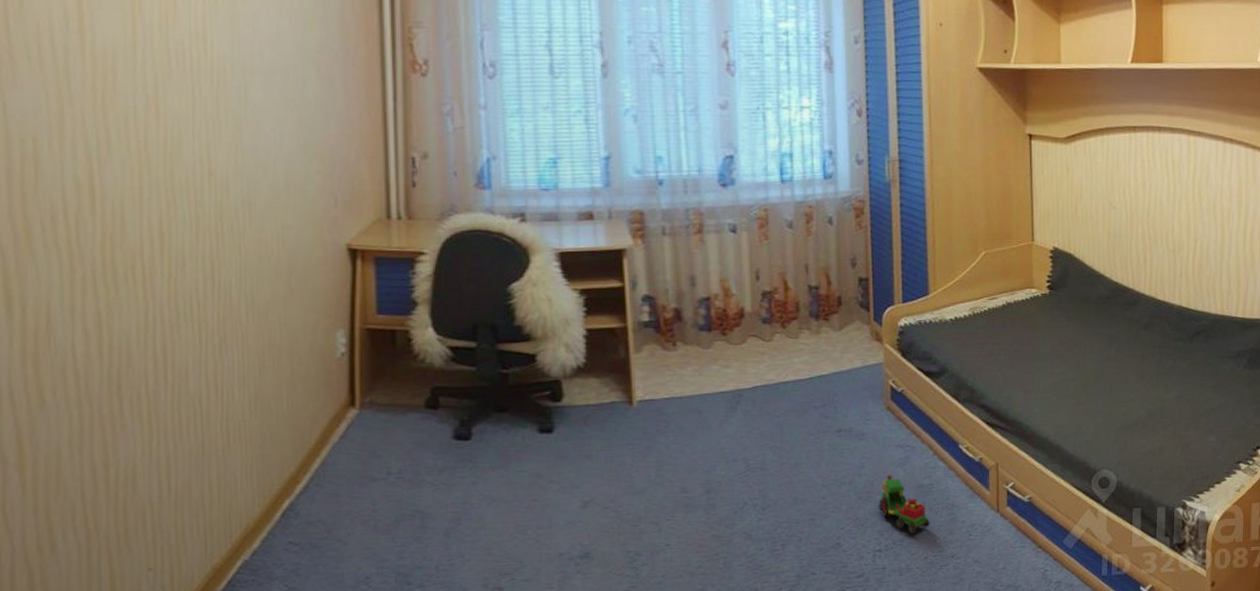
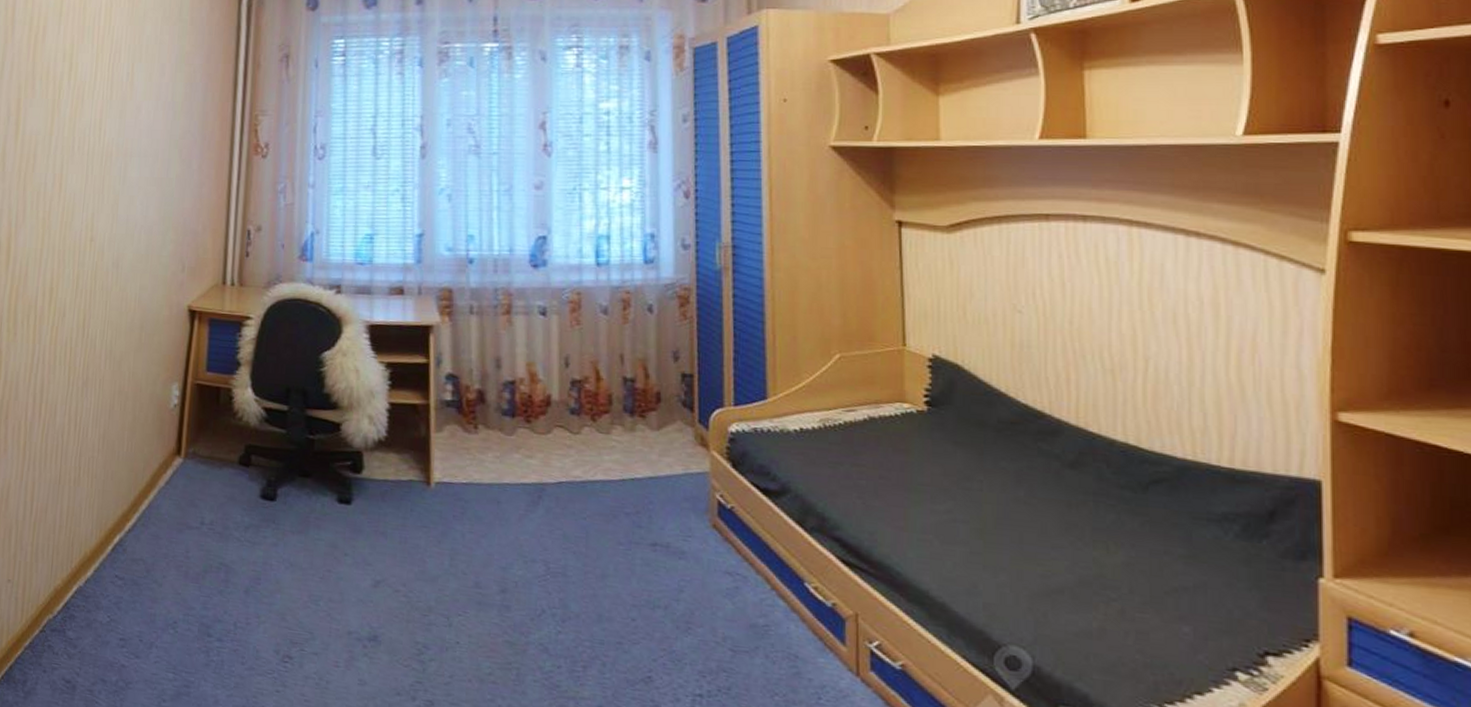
toy train: present [878,474,930,535] -> none [700,604,765,684]

